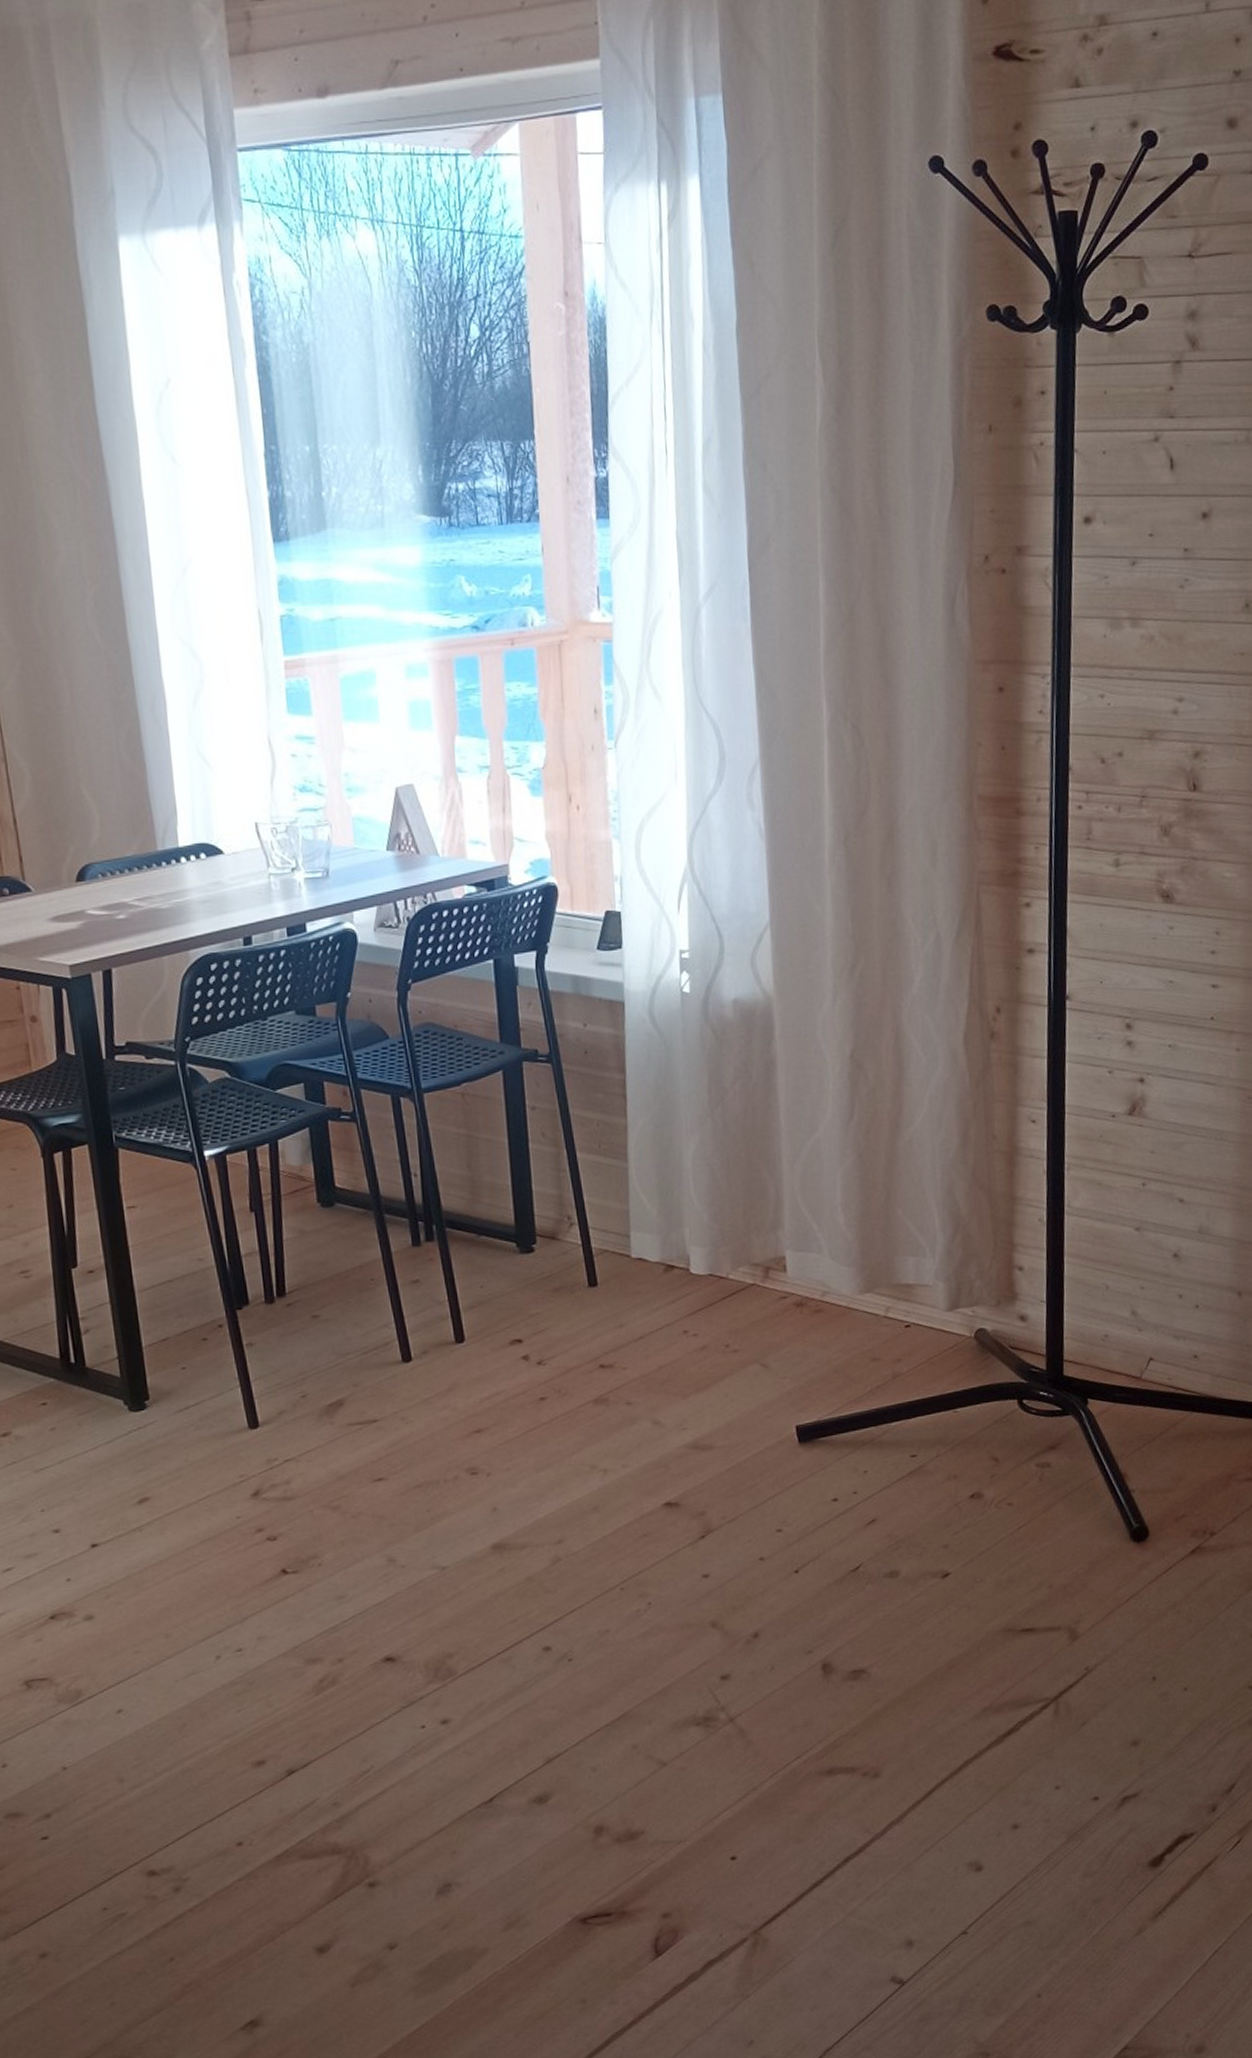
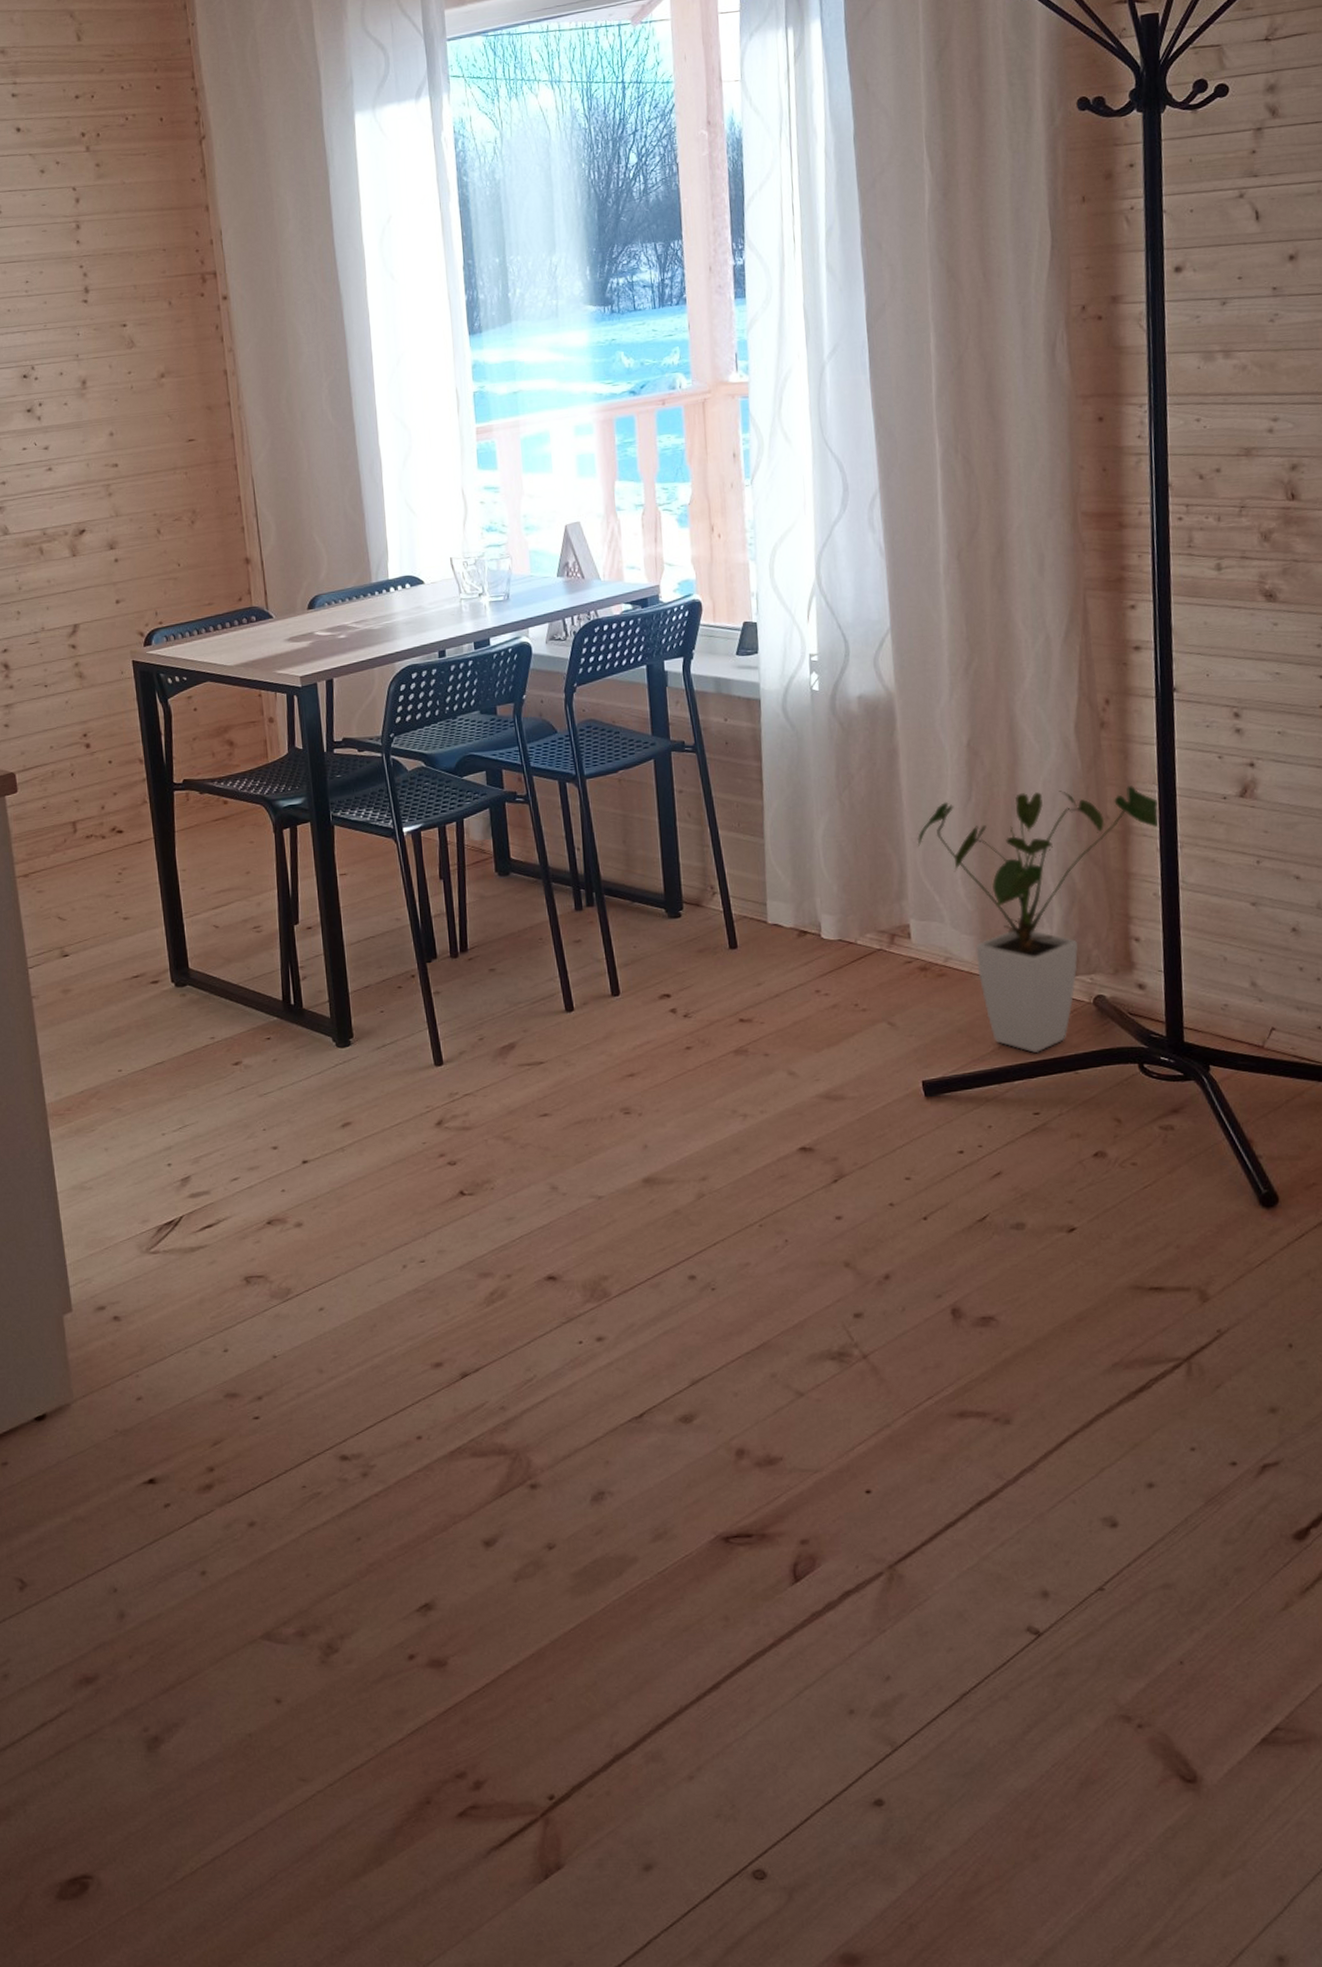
house plant: none [795,1103,1048,1392] -> present [917,786,1161,1054]

